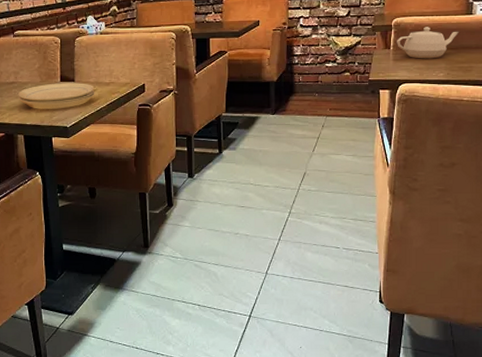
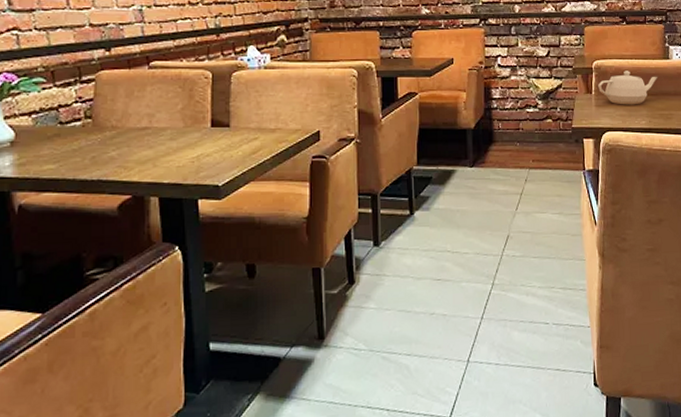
plate: present [18,83,95,109] -> none [153,129,256,163]

